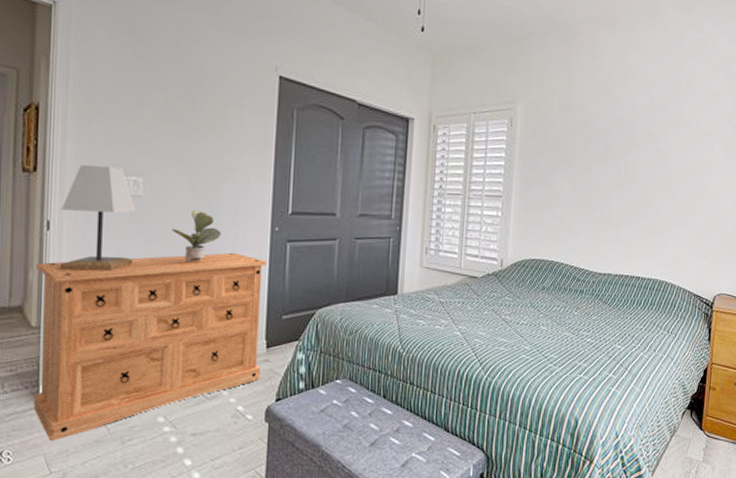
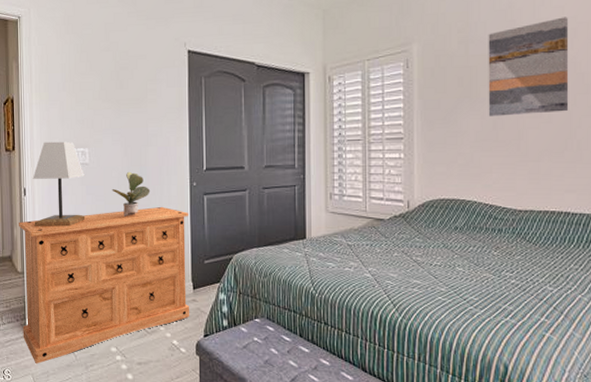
wall art: none [580,96,652,184] -> present [488,17,569,117]

